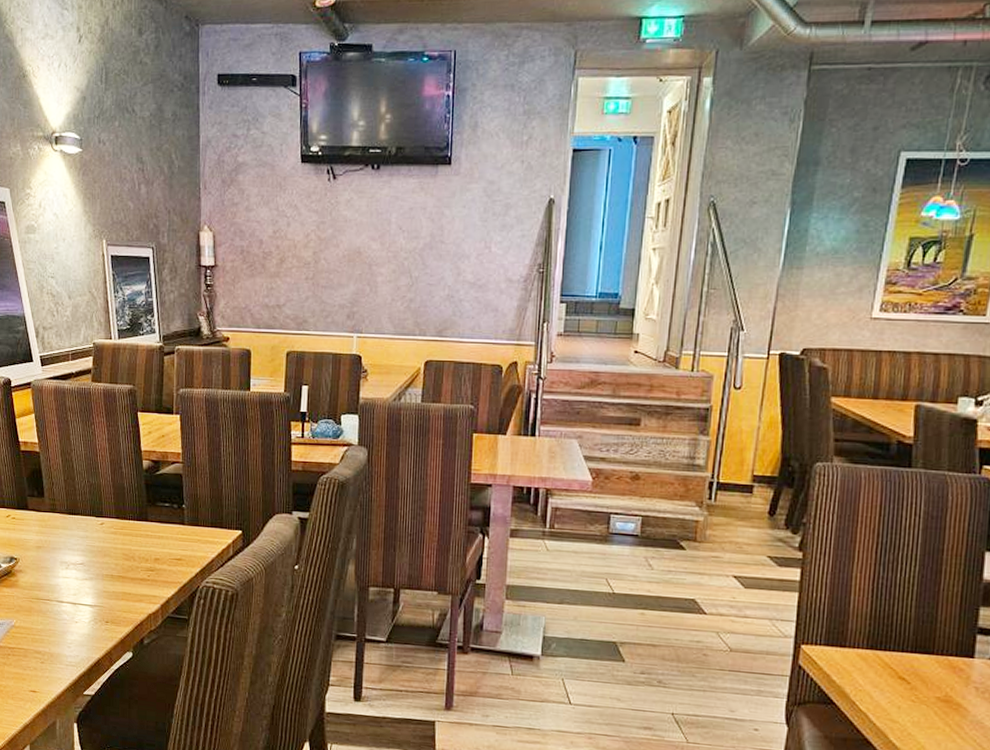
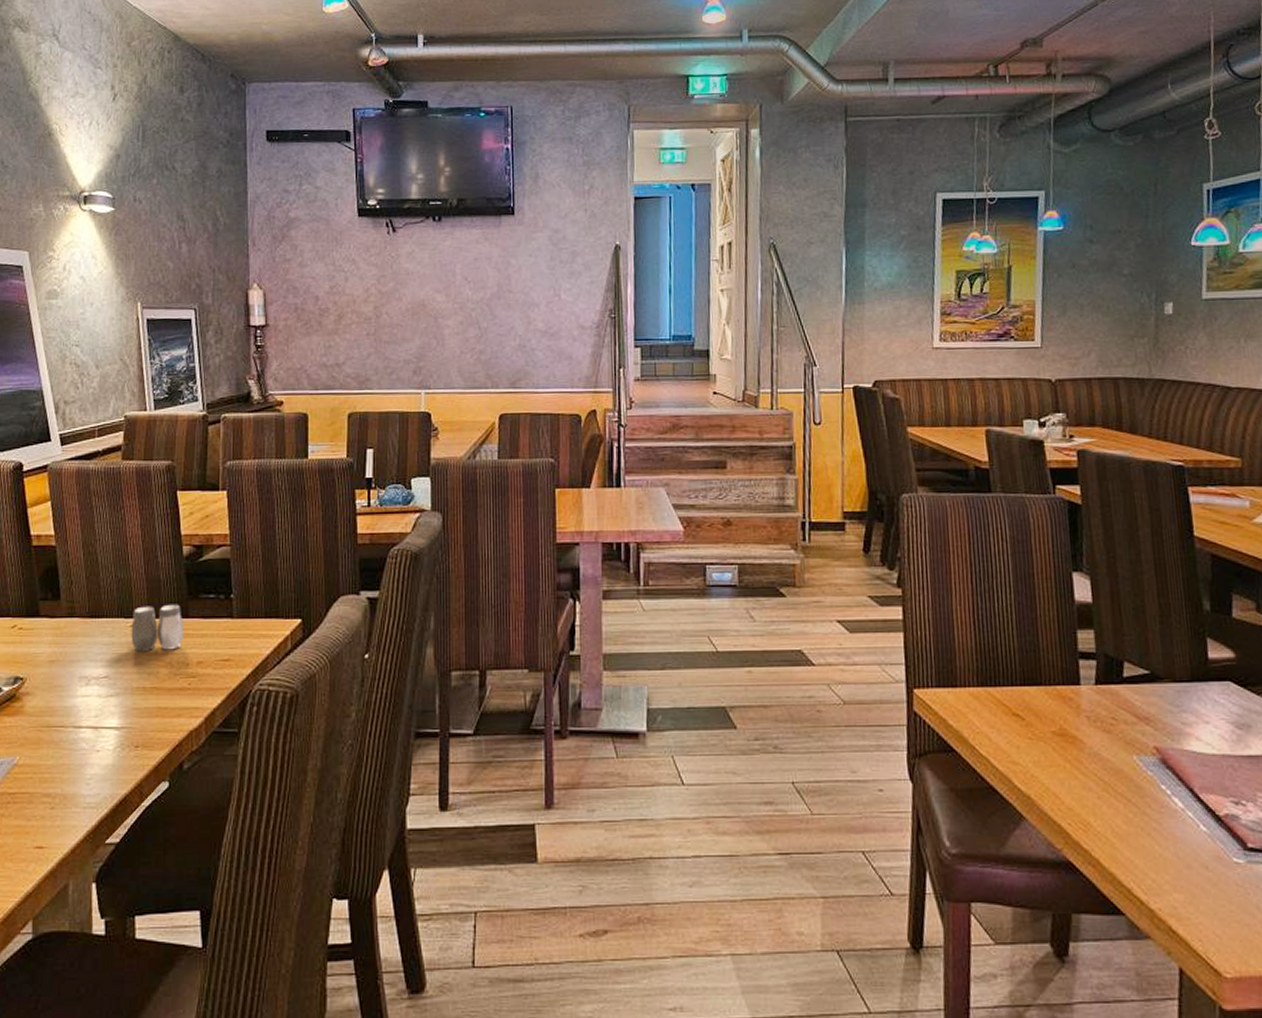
salt and pepper shaker: none [101,508,144,547] -> present [131,604,184,652]

